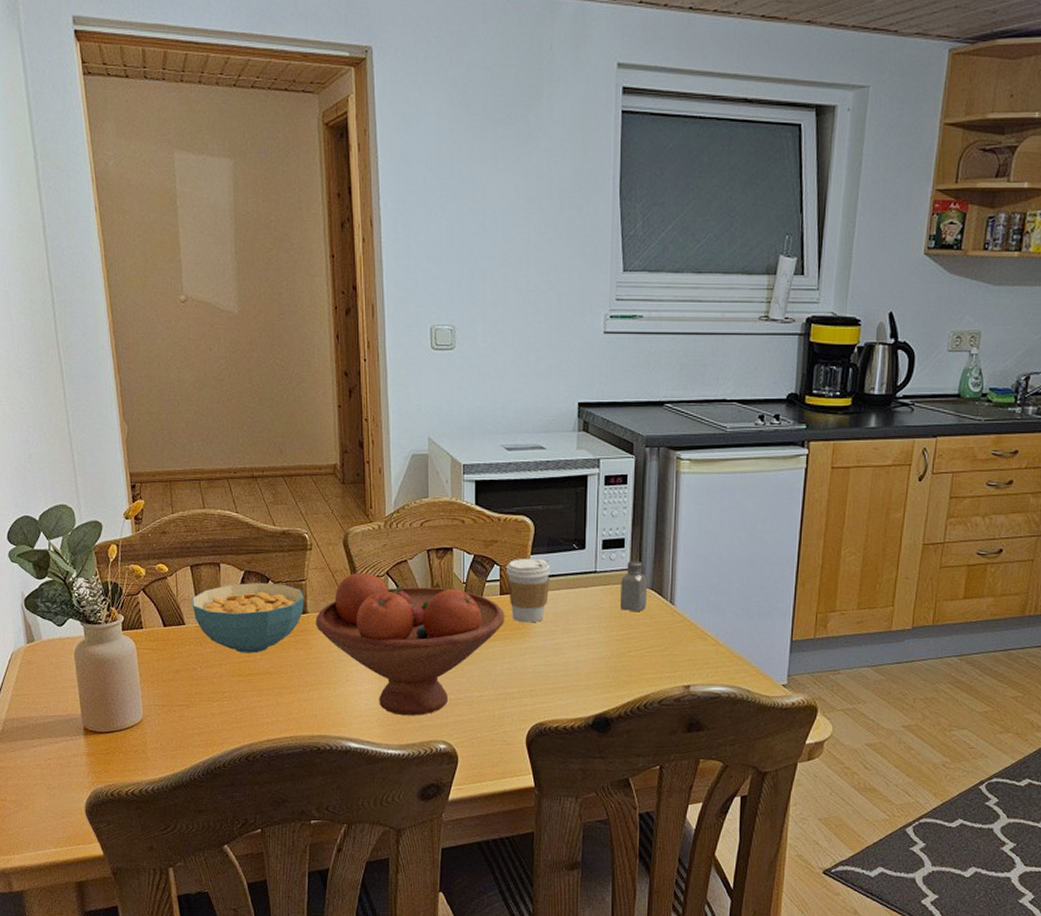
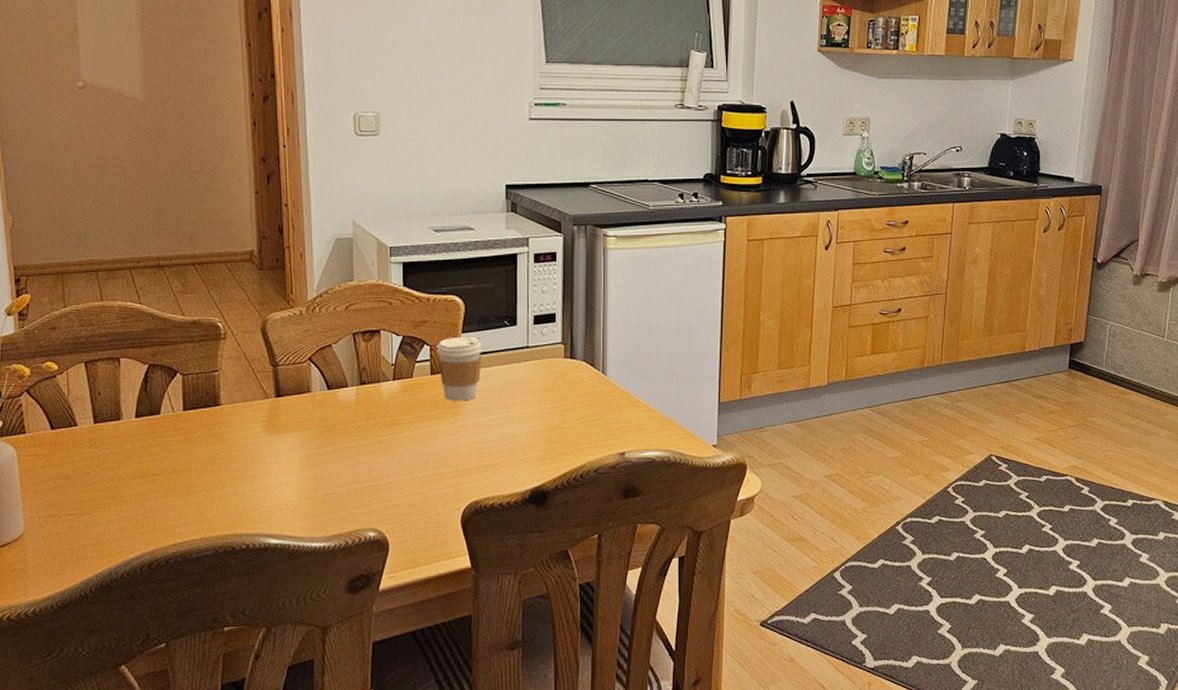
cereal bowl: present [191,582,305,654] -> none [85,375,218,452]
fruit bowl: present [316,572,505,716] -> none [230,359,436,506]
saltshaker: present [620,560,648,612] -> none [553,333,580,384]

